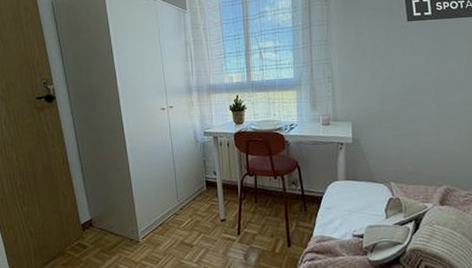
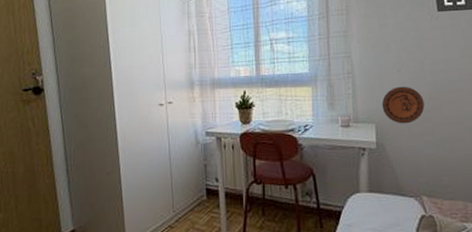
decorative plate: none [357,88,394,122] -> present [381,86,425,124]

